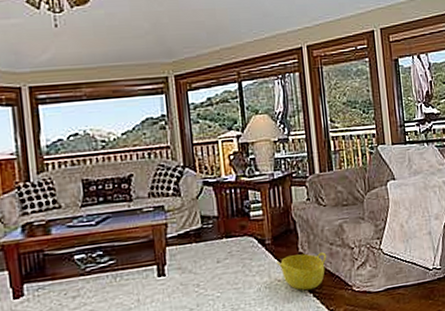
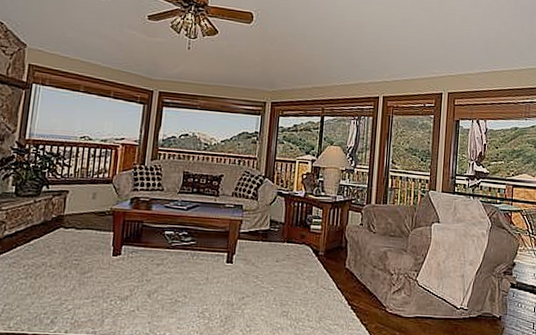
basket: present [277,252,327,291] -> none [325,269,369,303]

